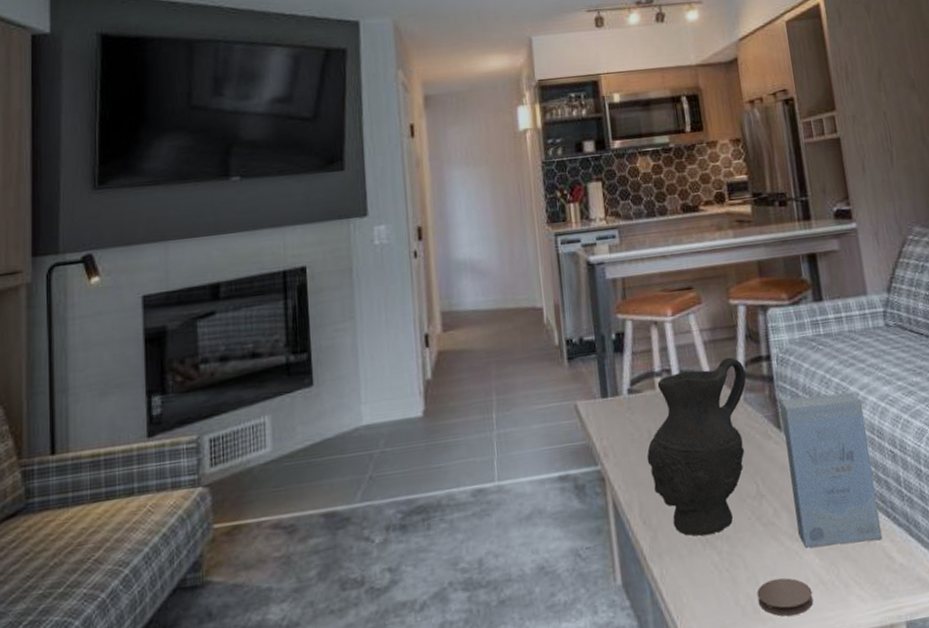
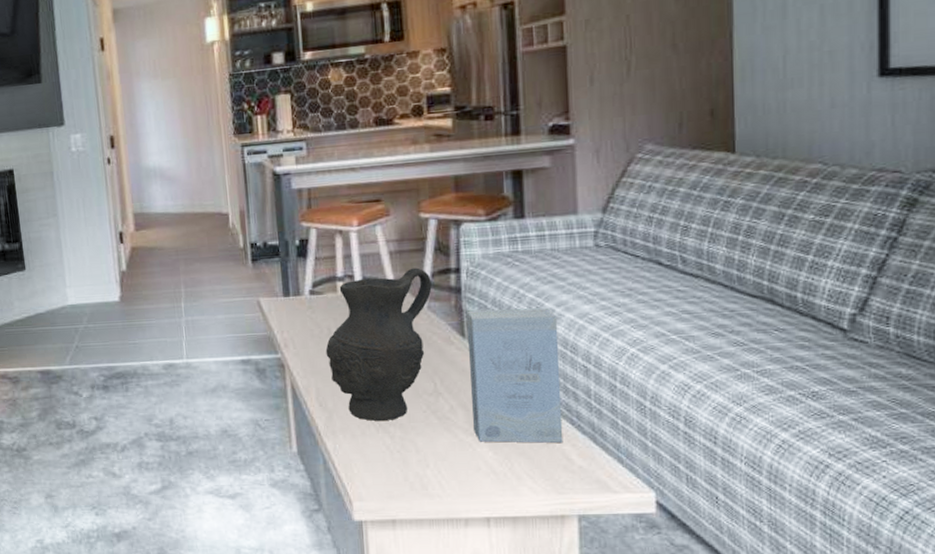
coaster: present [757,578,814,617] -> none [426,464,483,495]

